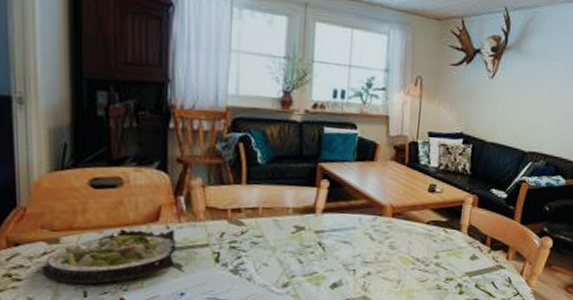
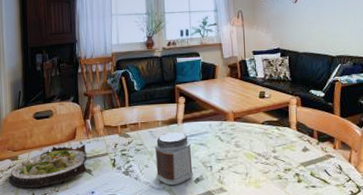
jar: none [279,224,332,291] -> present [154,132,193,186]

